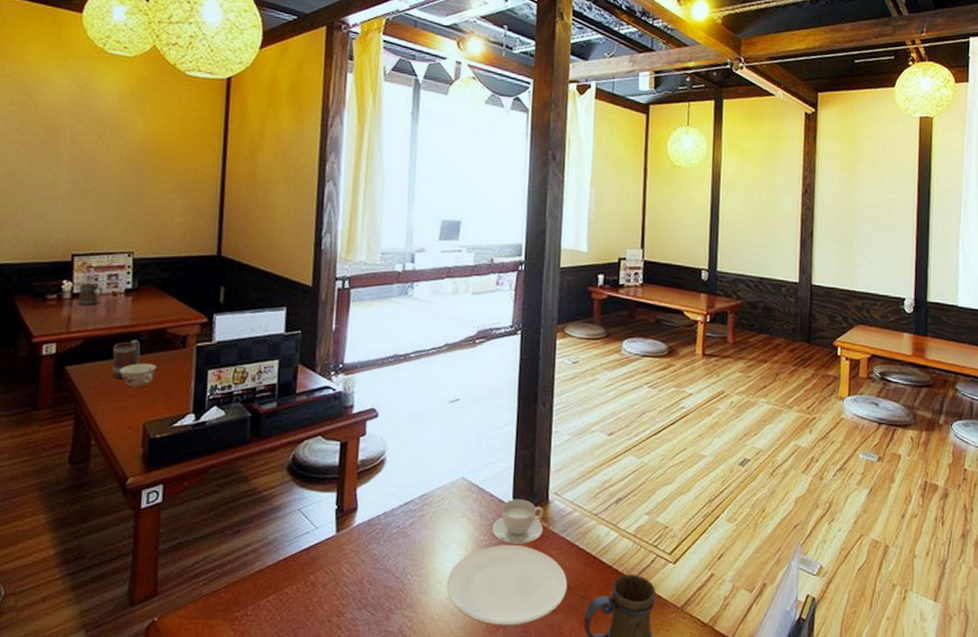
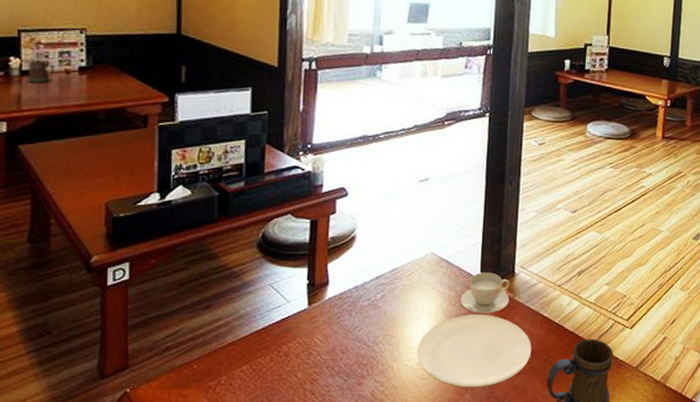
beer mug: present [112,339,141,380] -> none [69,118,100,159]
teacup: present [119,363,157,389] -> none [77,142,117,168]

